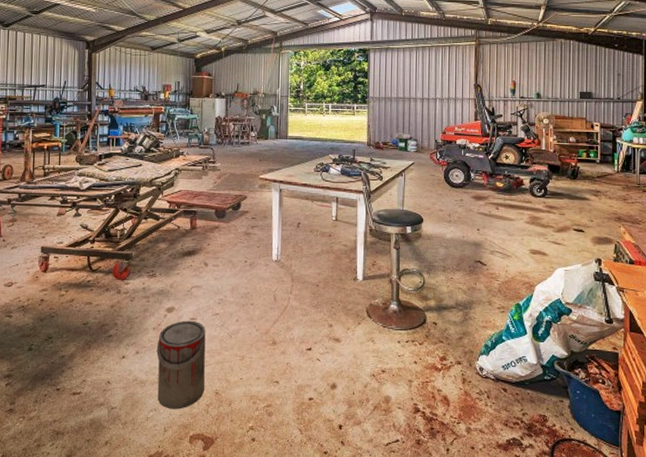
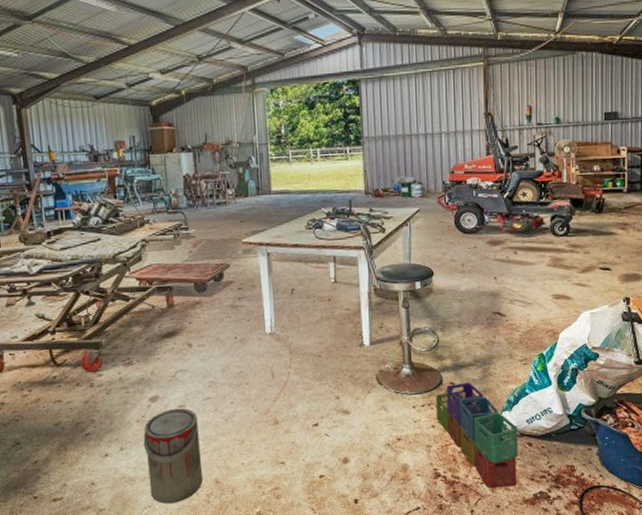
plastic crate: none [419,323,494,429] -> present [436,382,518,488]

